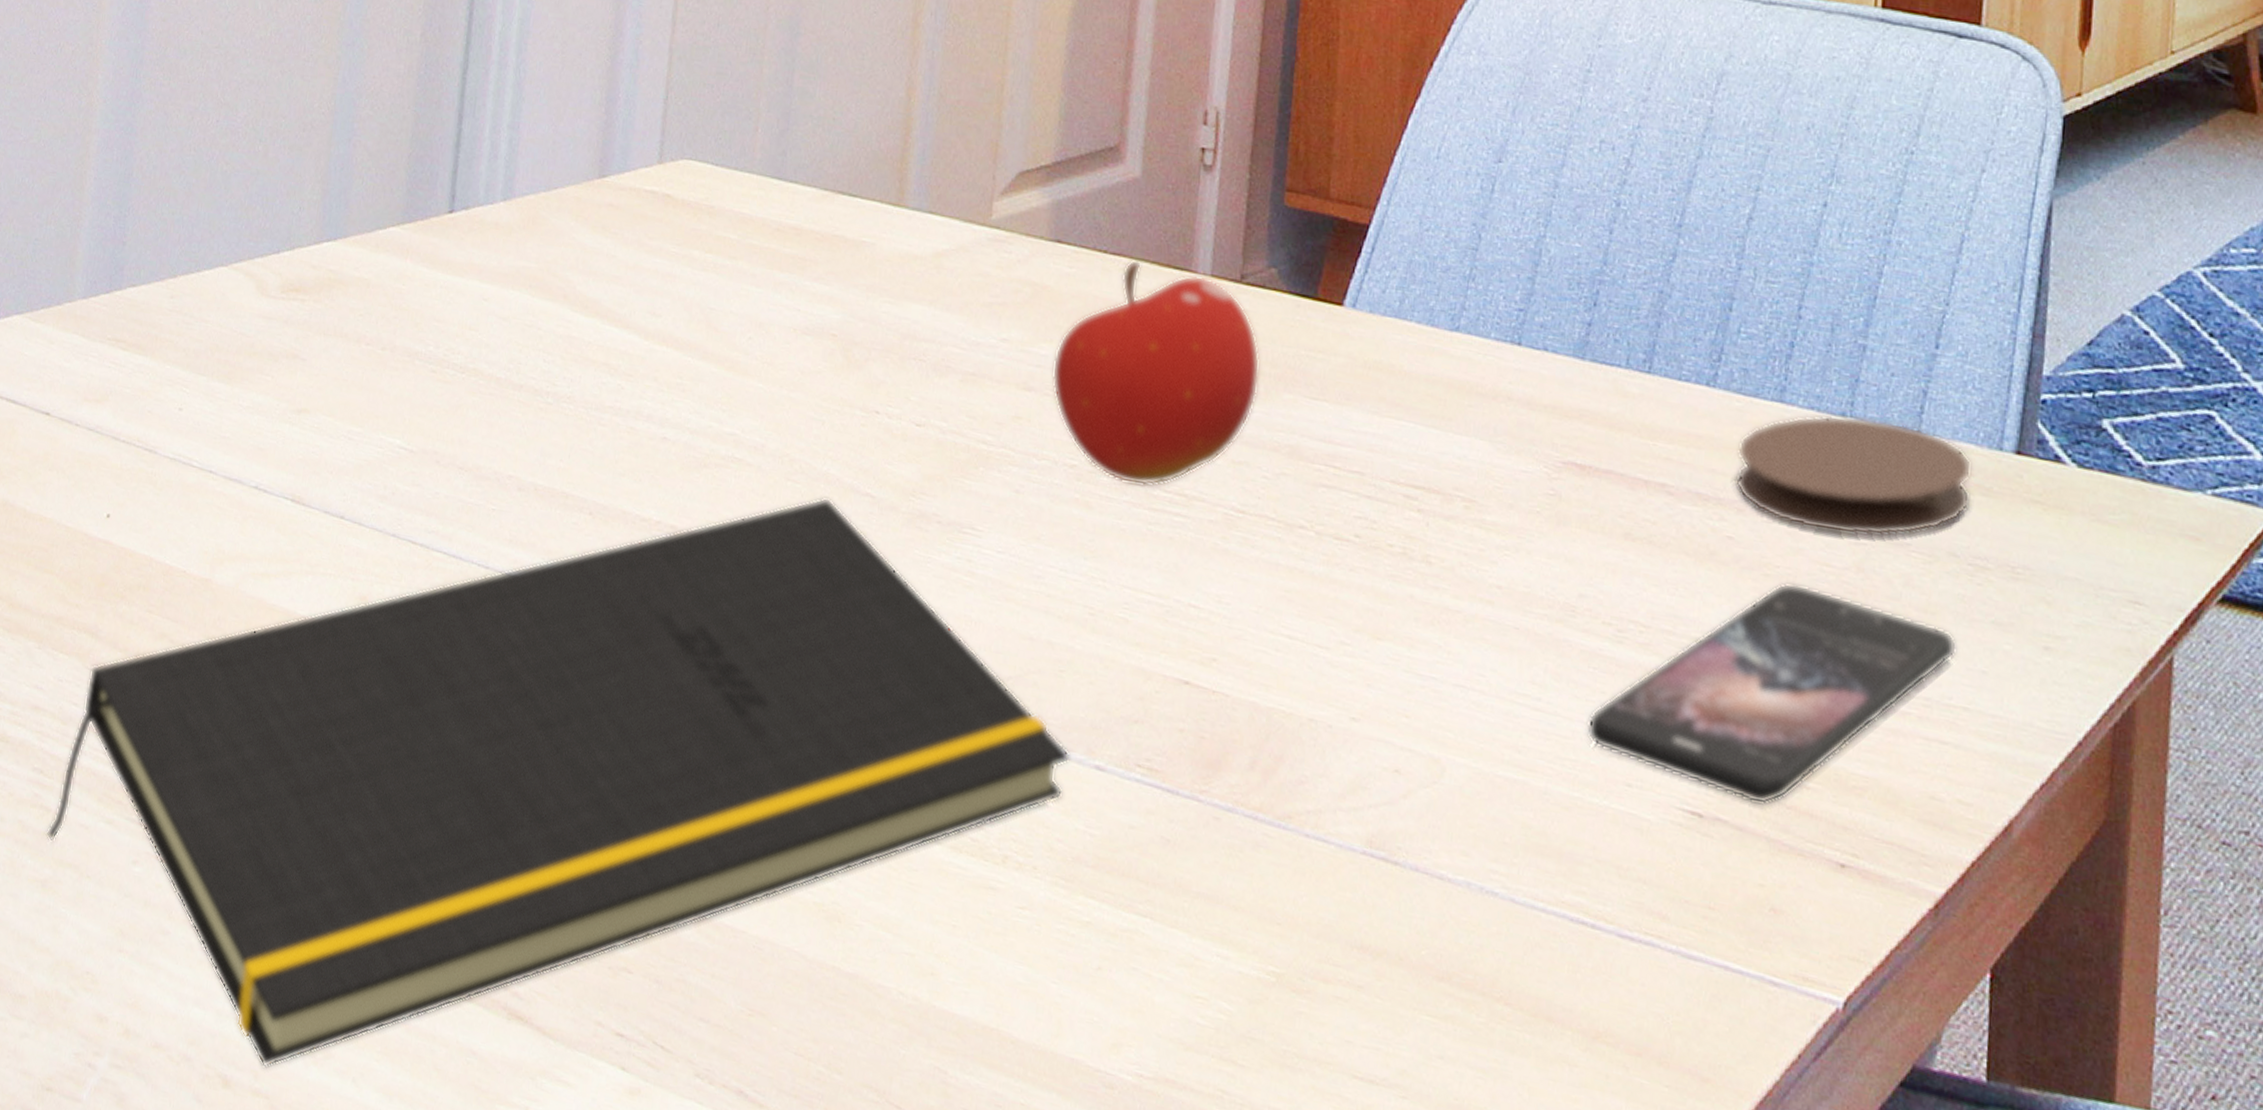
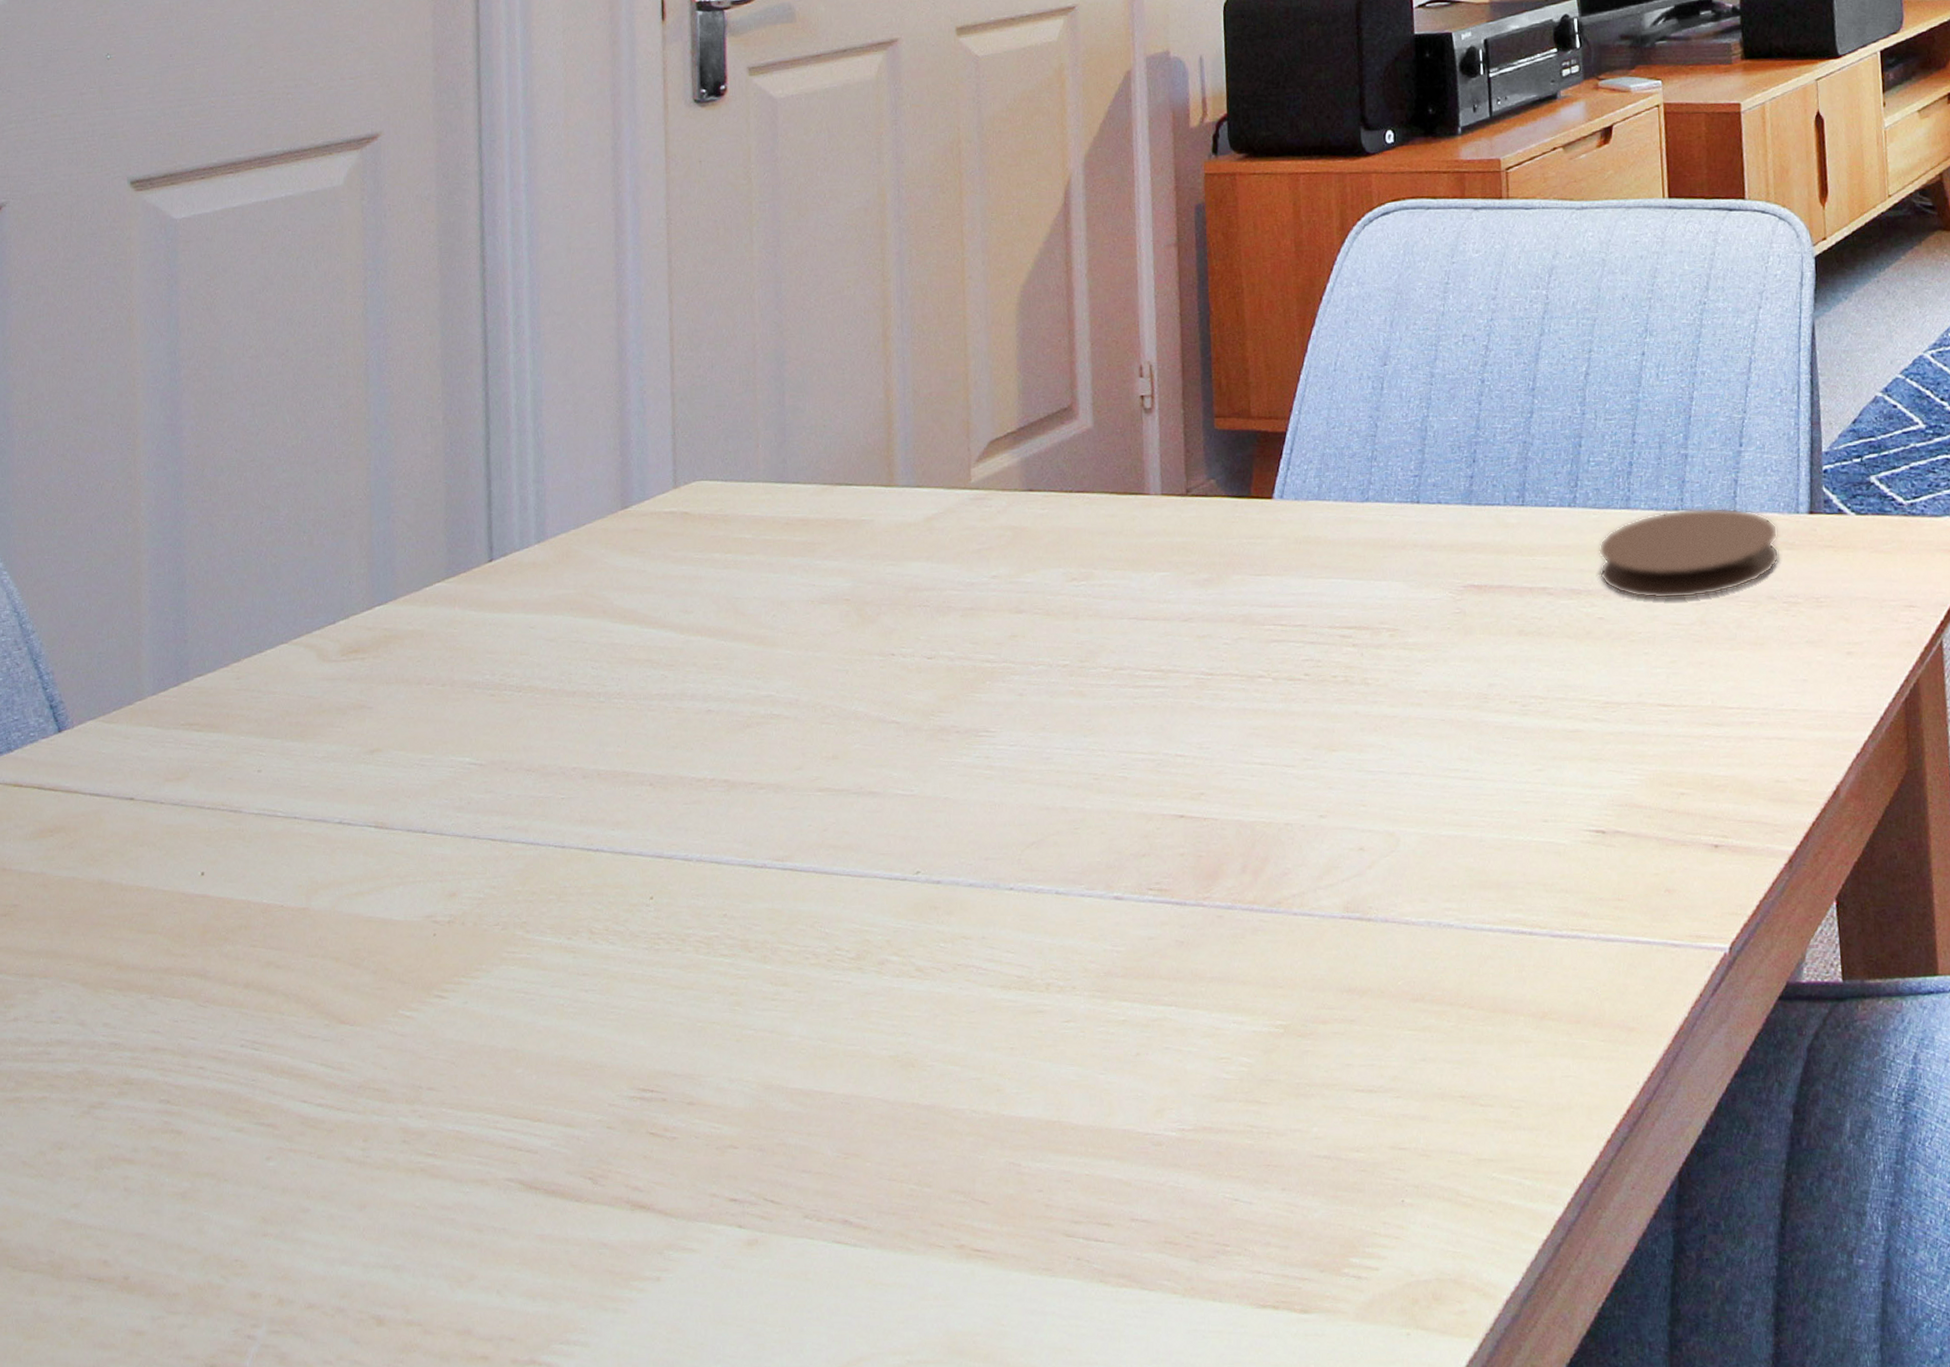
notepad: present [45,496,1070,1068] -> none [179,731,1092,1301]
fruit: present [1052,259,1260,487] -> none [1038,493,1212,671]
smartphone: present [1587,582,1956,805] -> none [1507,643,1782,814]

